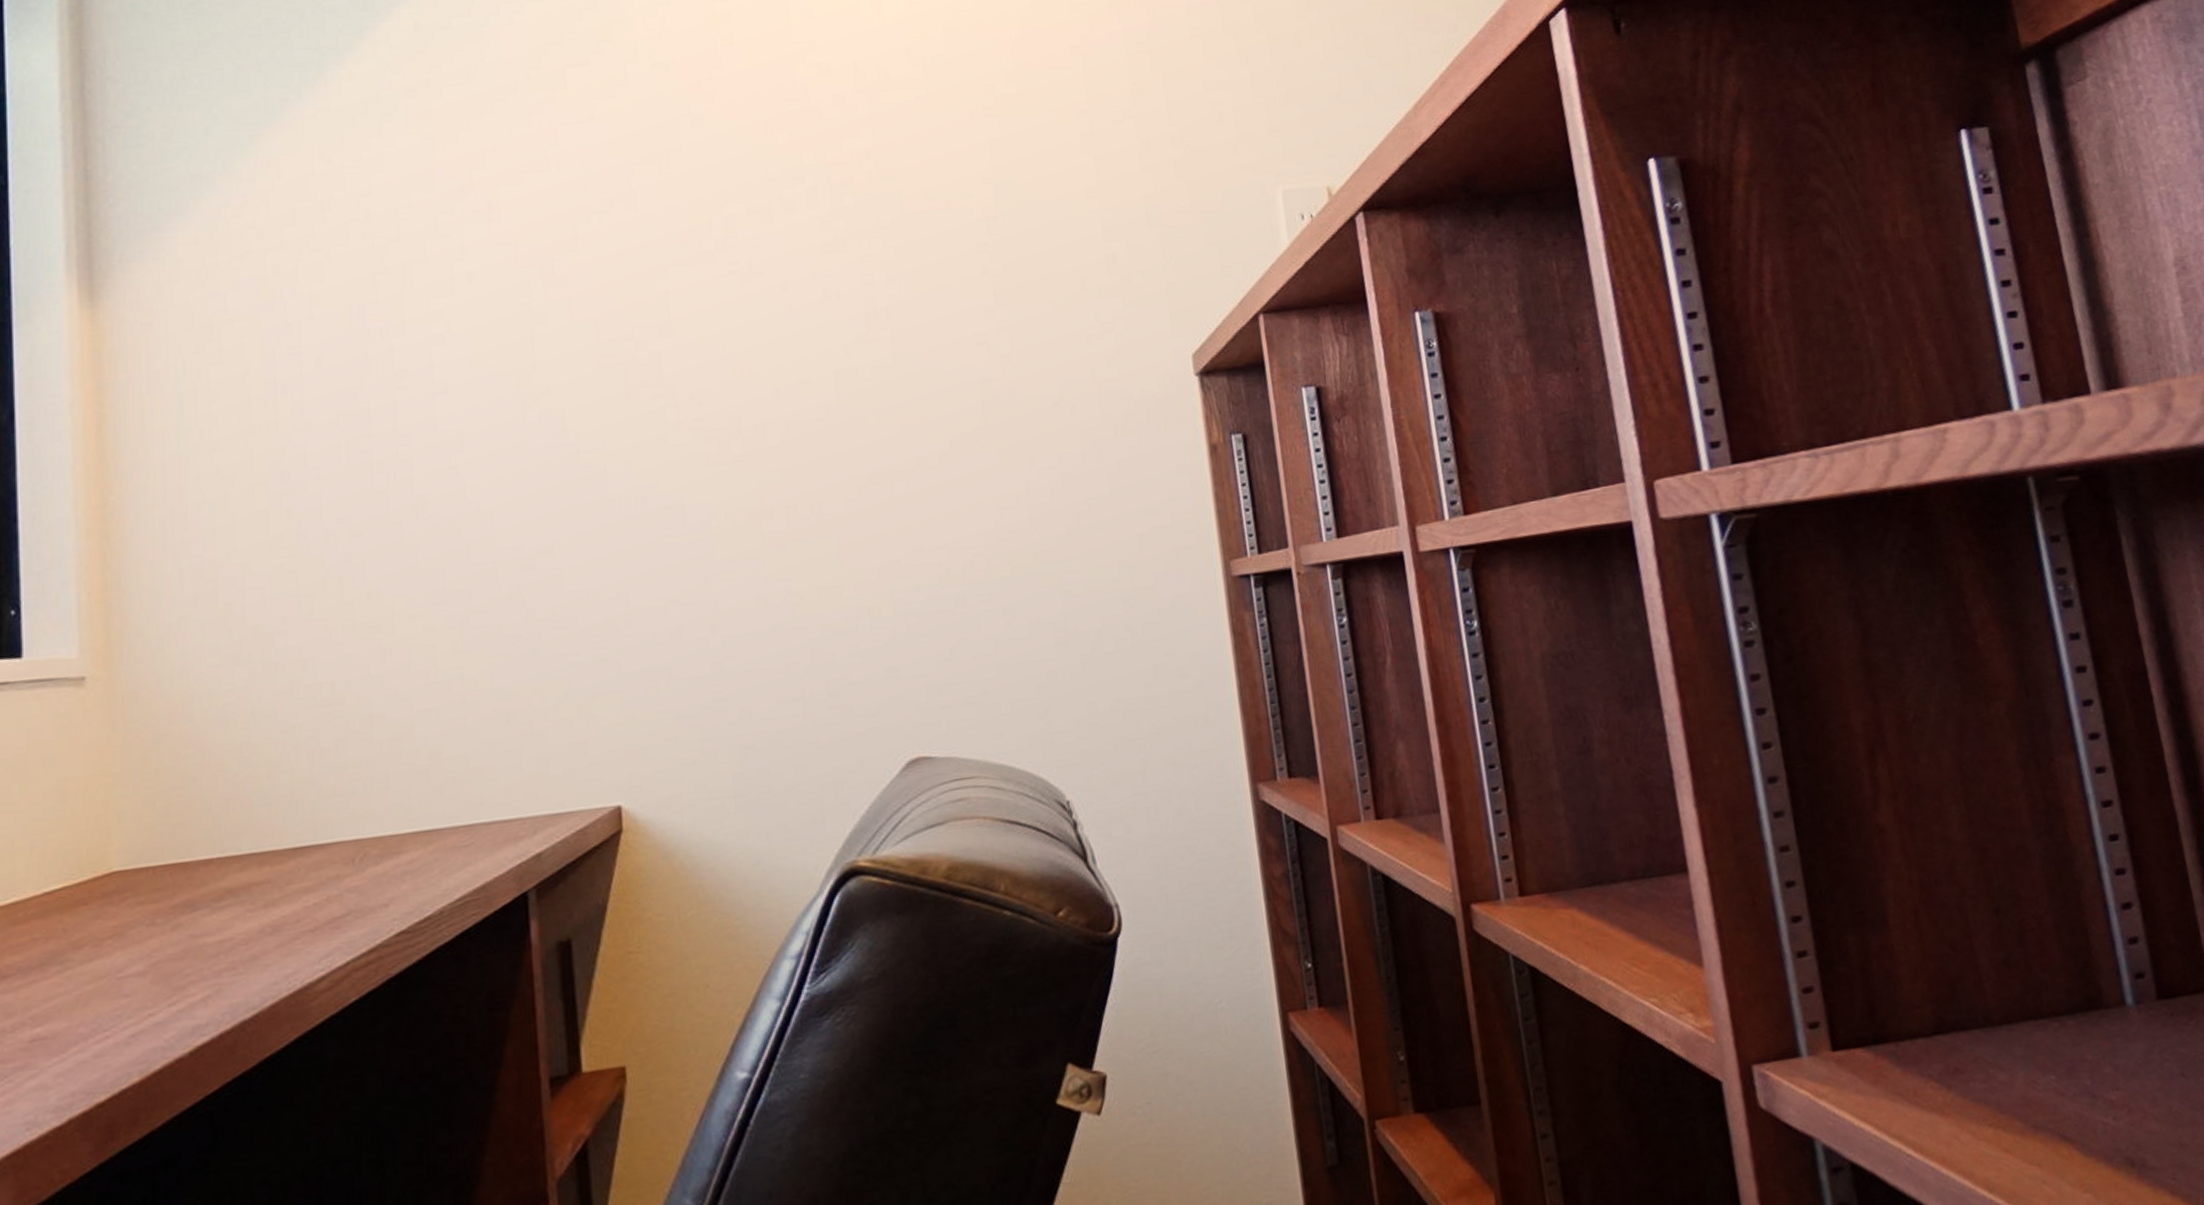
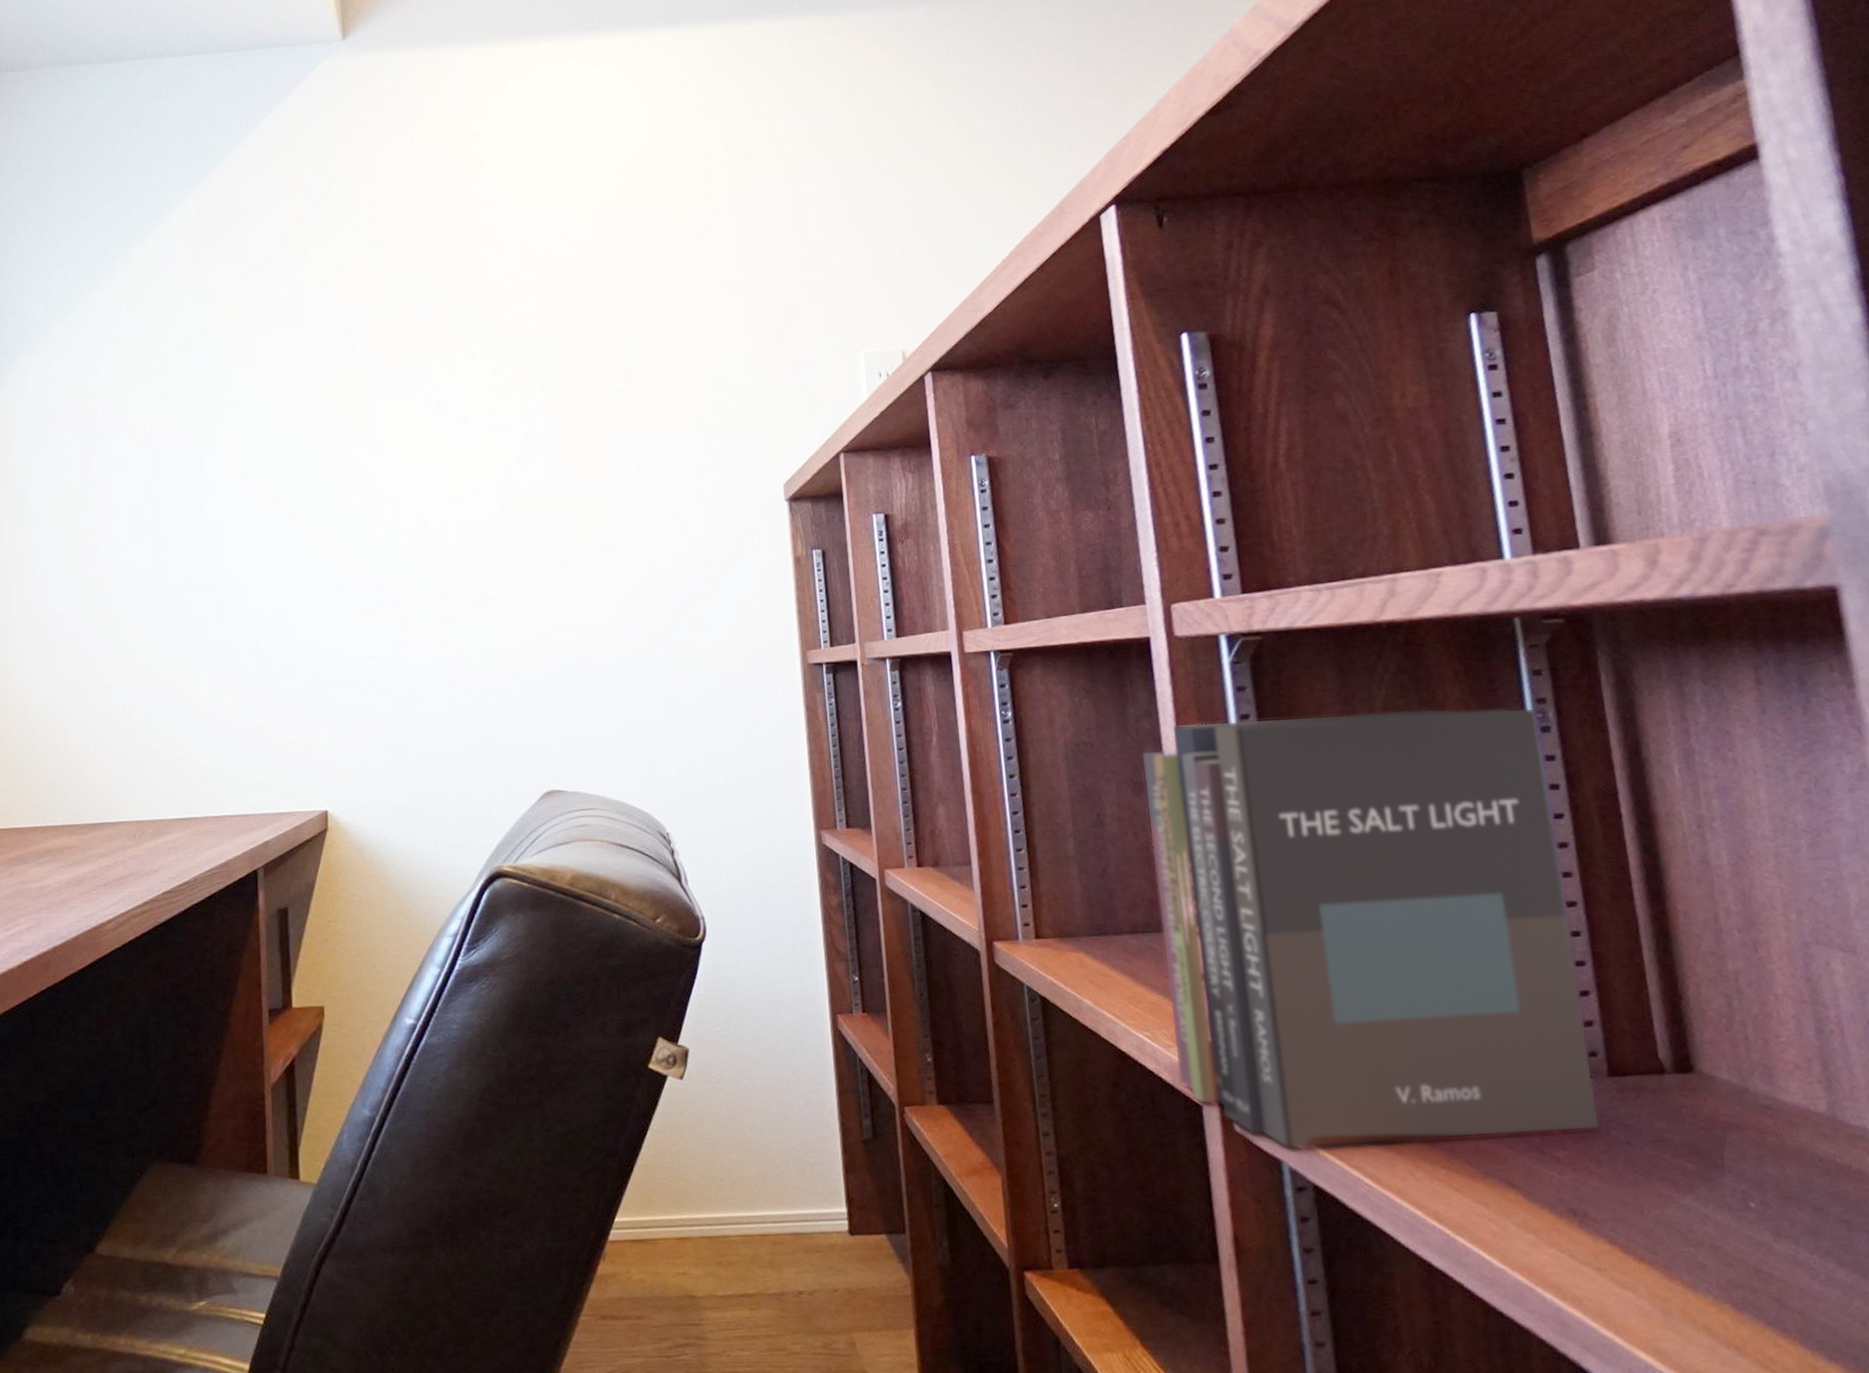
books: none [1631,581,2151,1122] -> present [1143,708,1598,1148]

